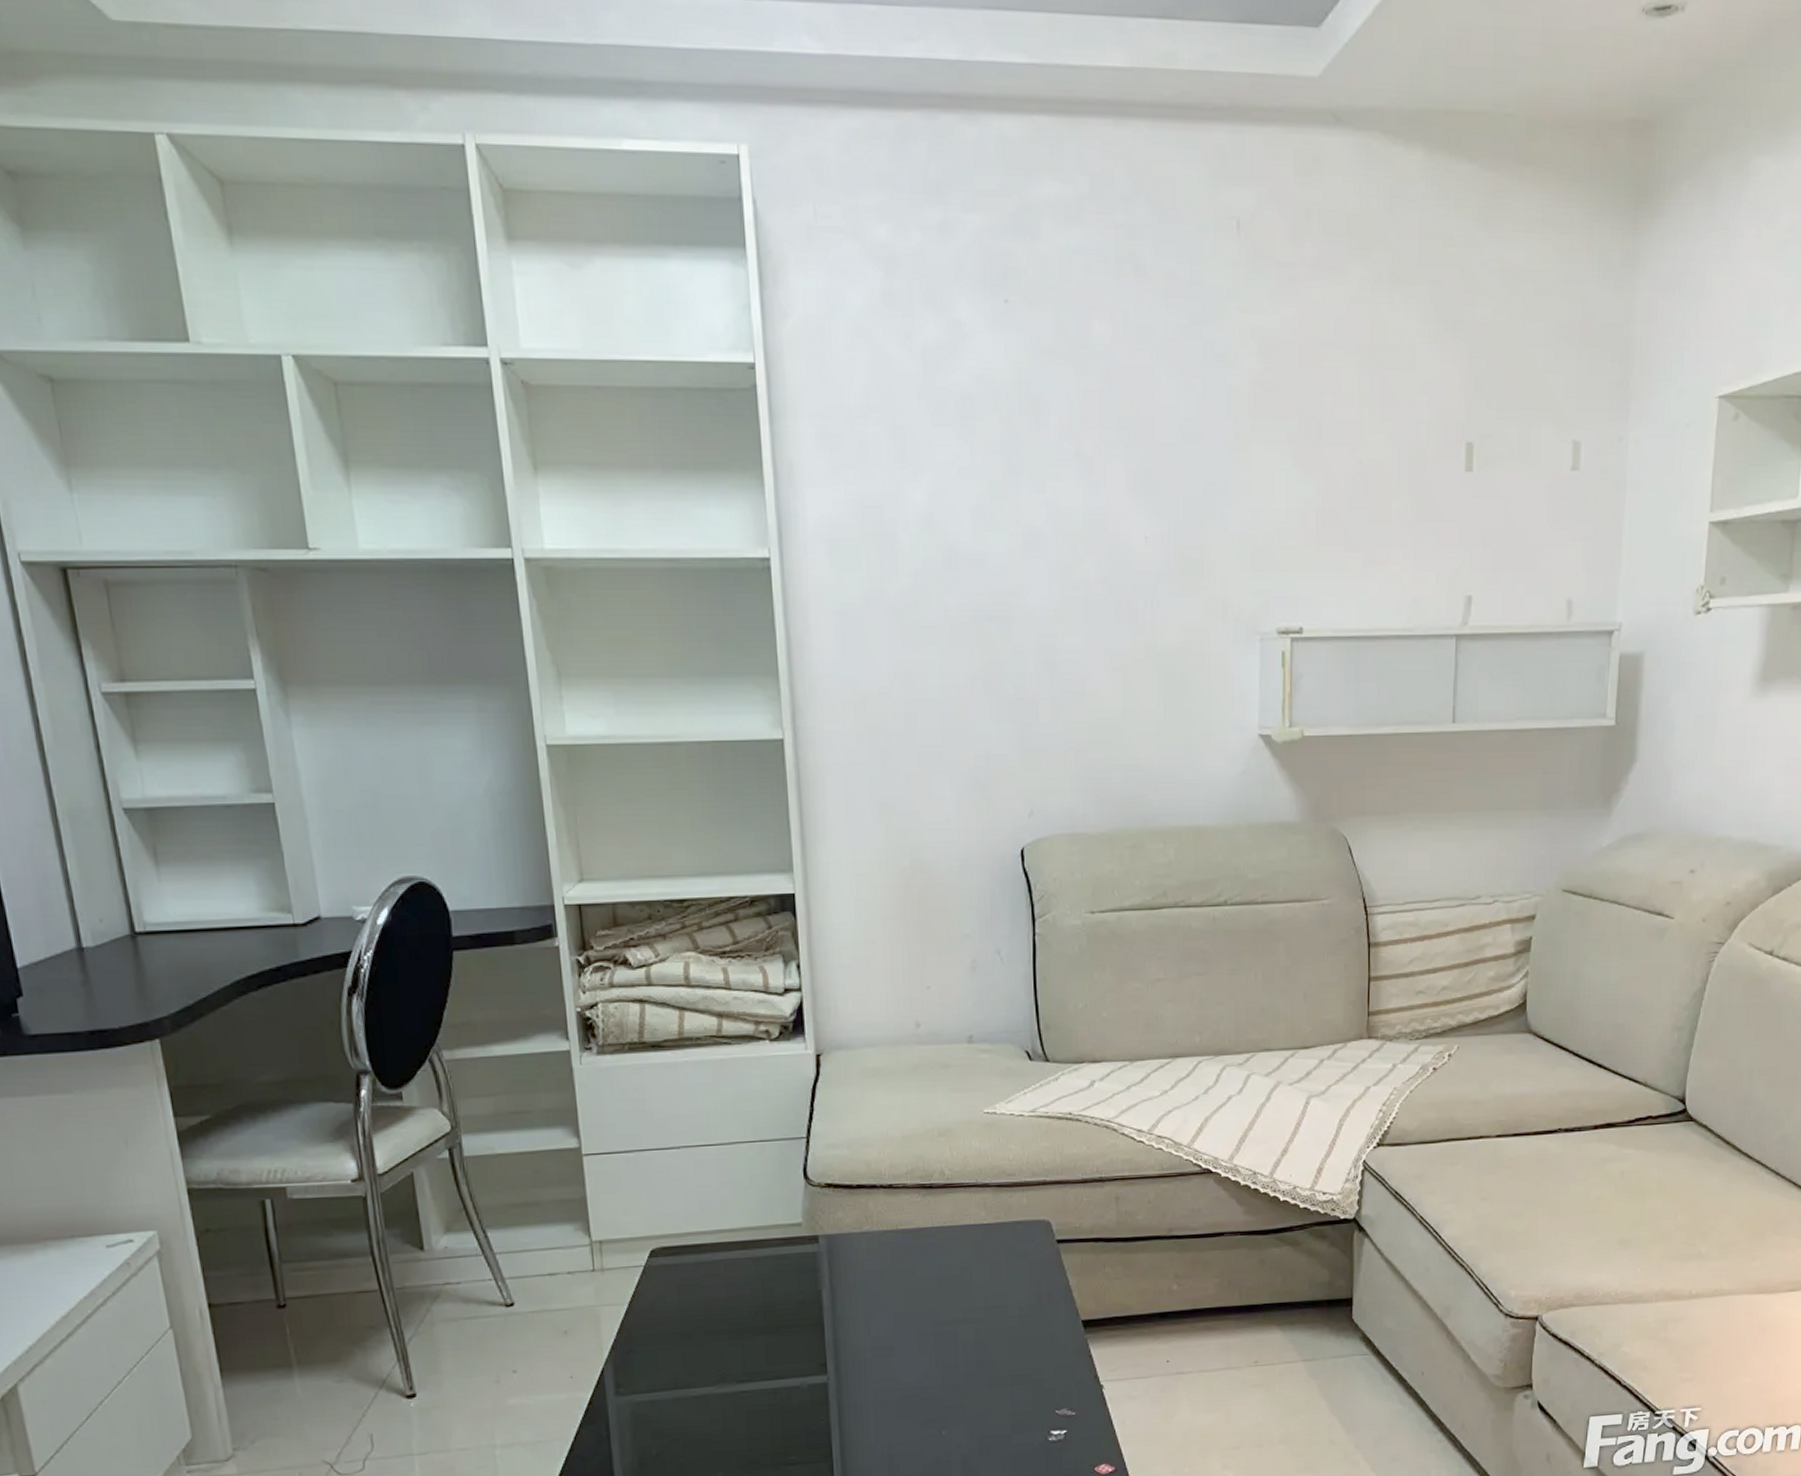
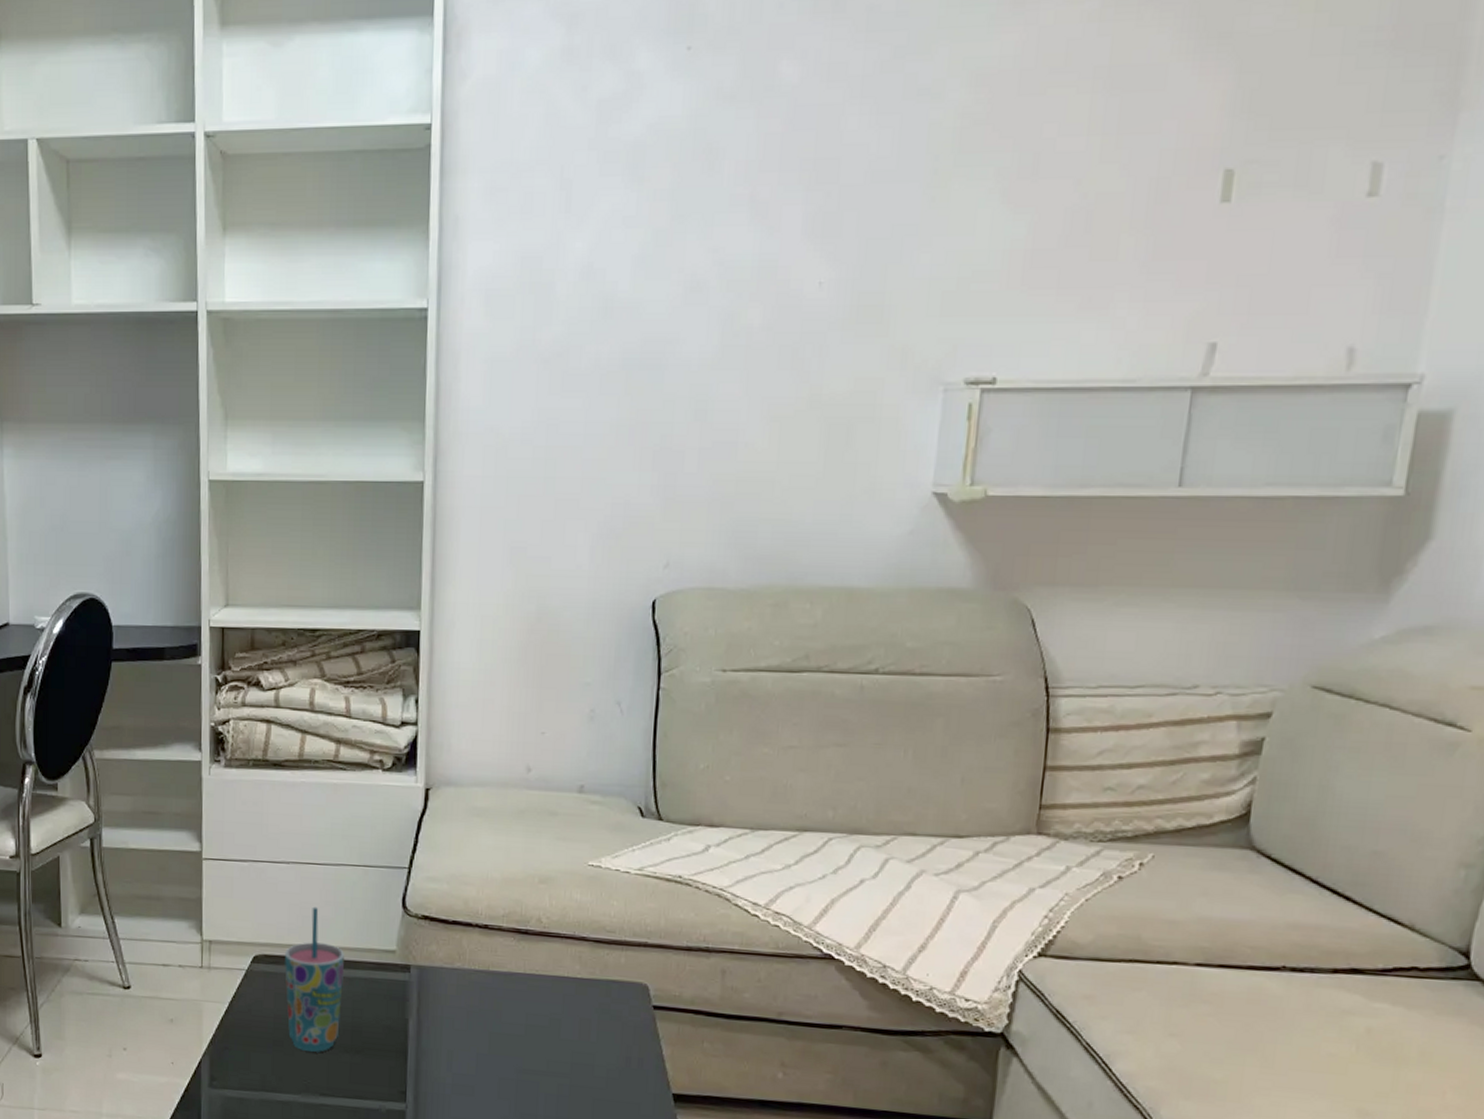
cup: none [685,1189,751,1340] -> present [285,906,345,1052]

